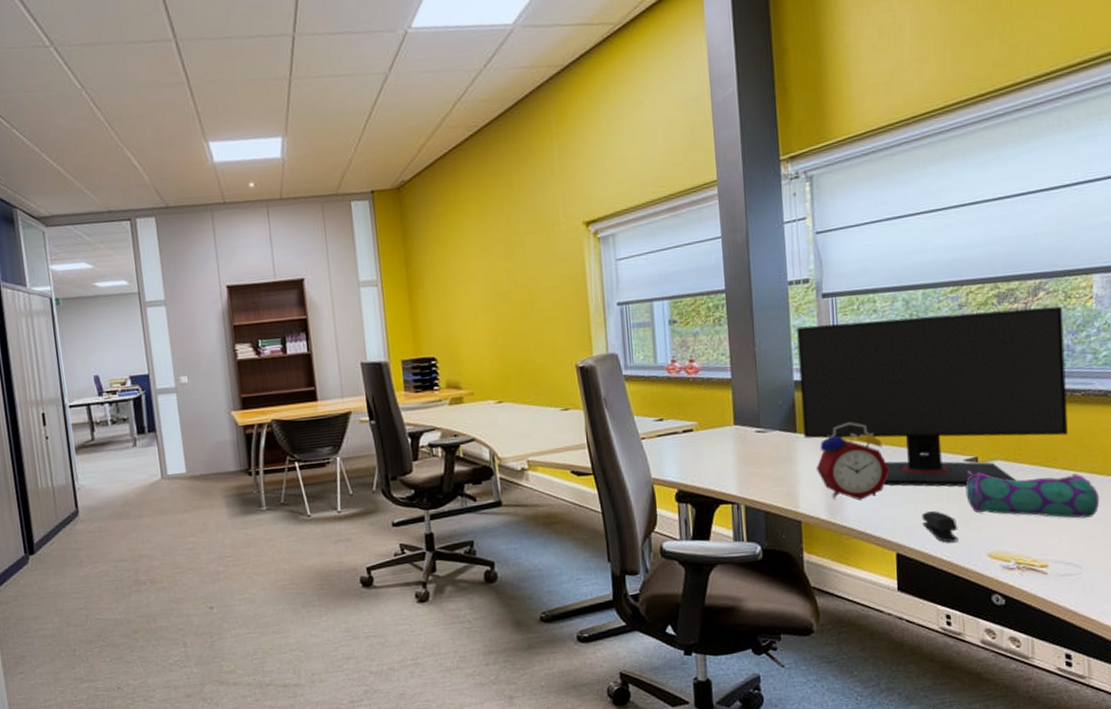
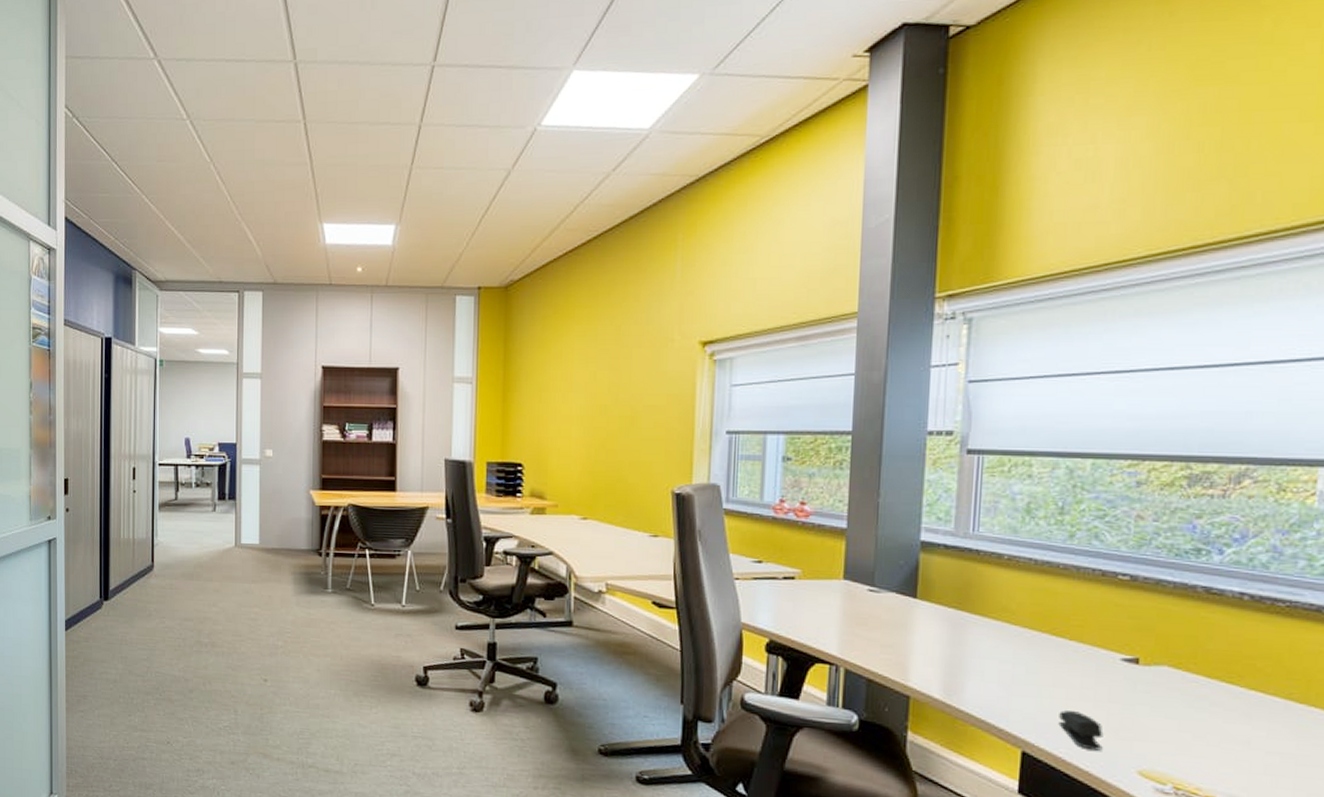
computer monitor: present [796,306,1068,487] -> none [925,482,1273,693]
alarm clock: present [817,422,891,500] -> none [936,595,1027,685]
pencil case: present [965,470,1100,518] -> none [1118,671,1295,751]

